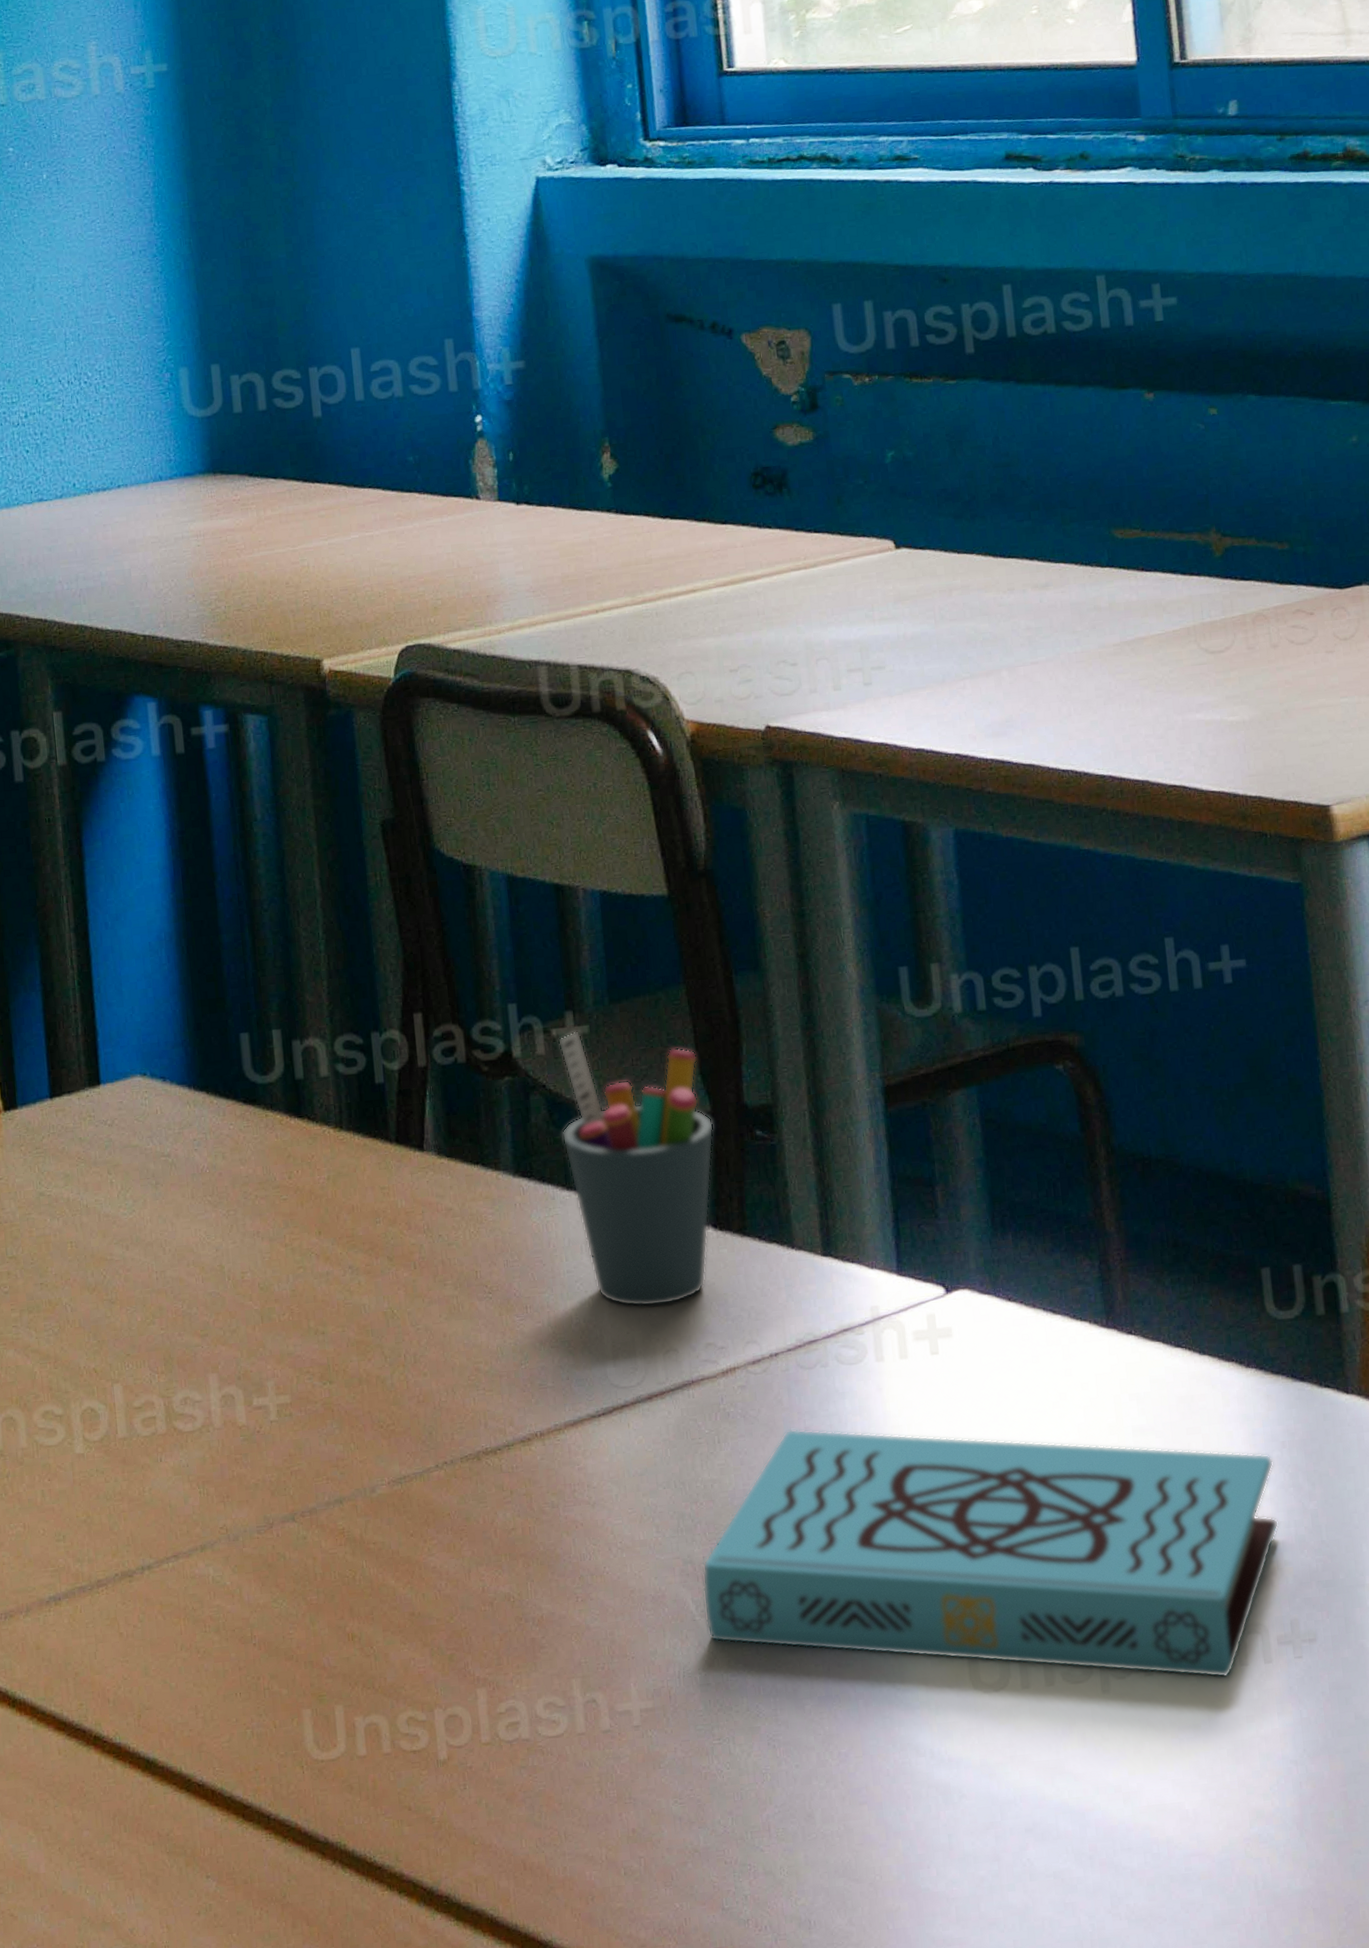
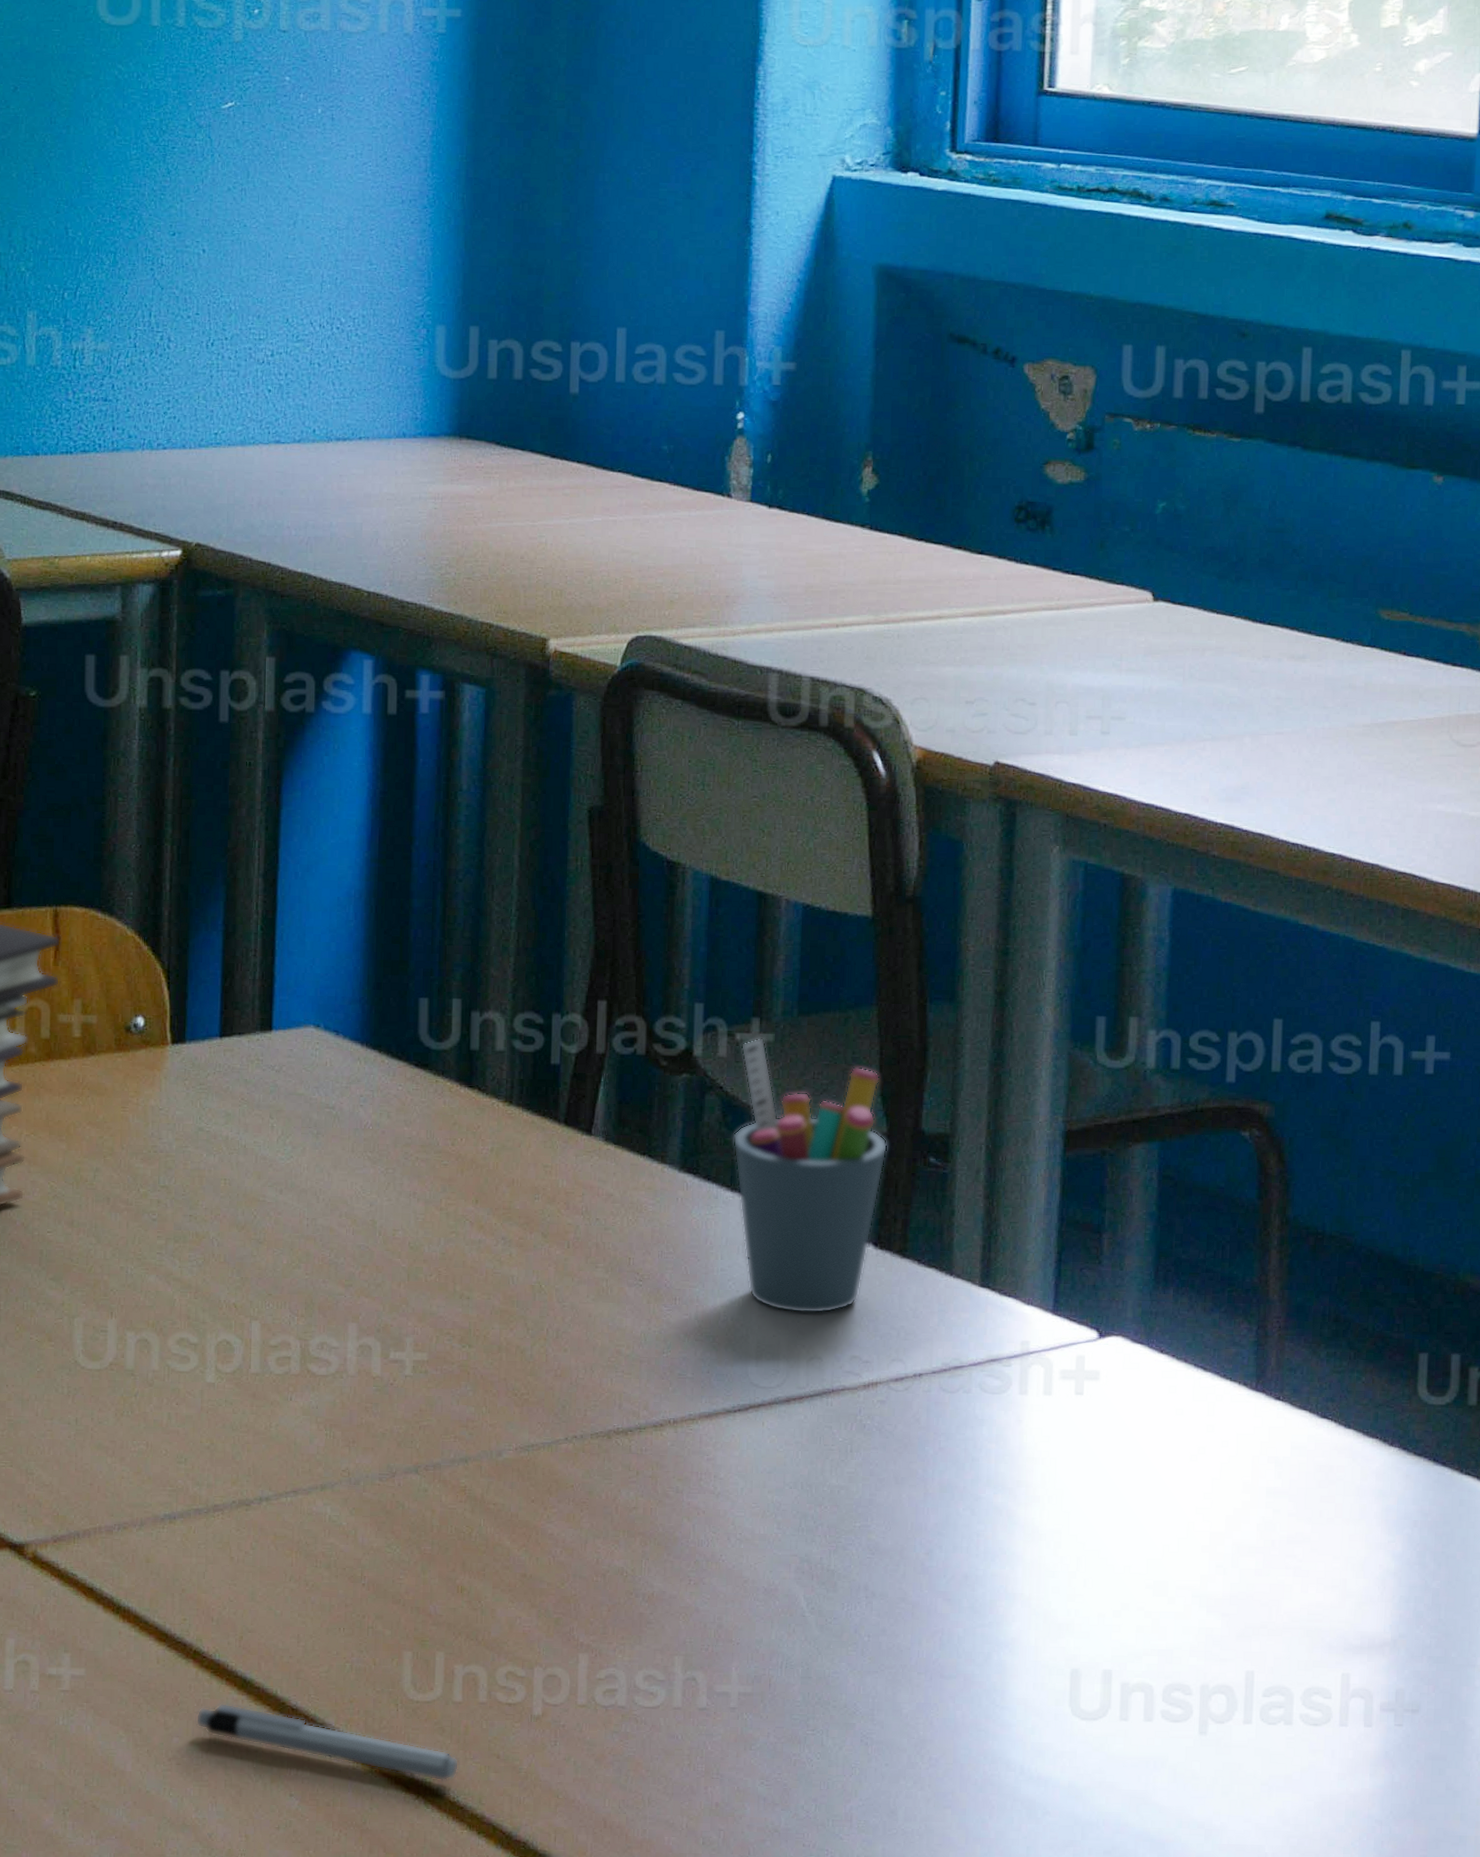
pen: none [103,1787,372,1843] -> present [195,1702,460,1781]
book: present [702,1429,1279,1678] -> none [815,1448,1403,1735]

